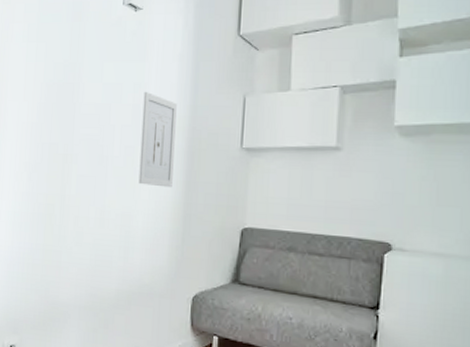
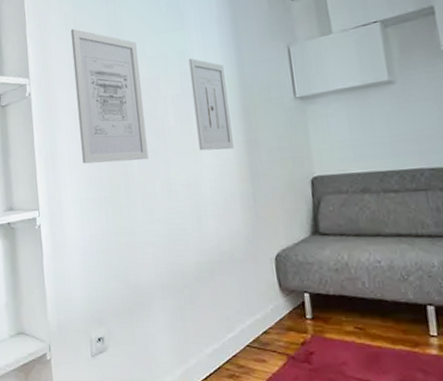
wall art: none [23,41,95,184] -> present [70,28,149,164]

